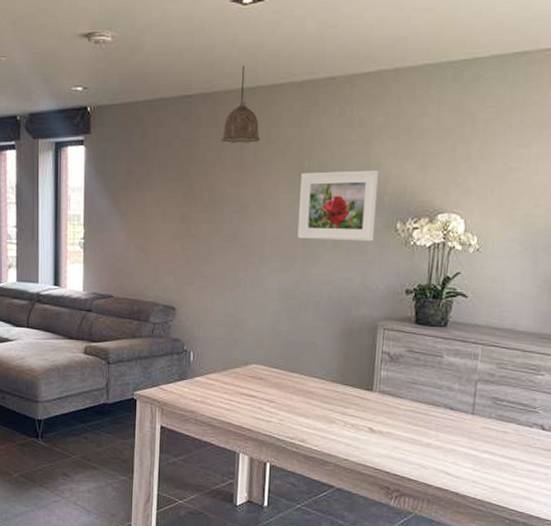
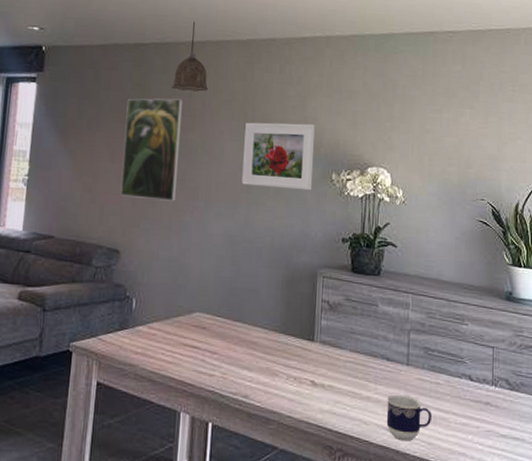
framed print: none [174,152,233,259] -> present [121,98,183,202]
cup: none [446,441,497,485] -> present [386,394,433,441]

